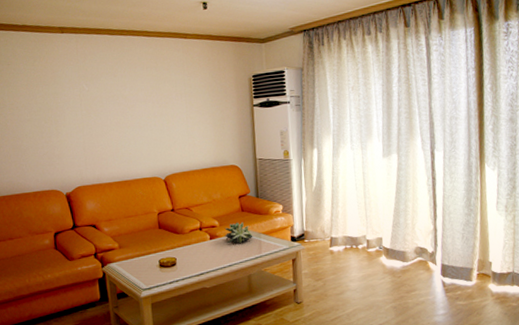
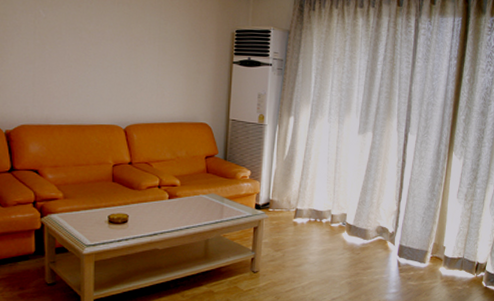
succulent plant: present [224,222,253,244] -> none [184,183,216,207]

